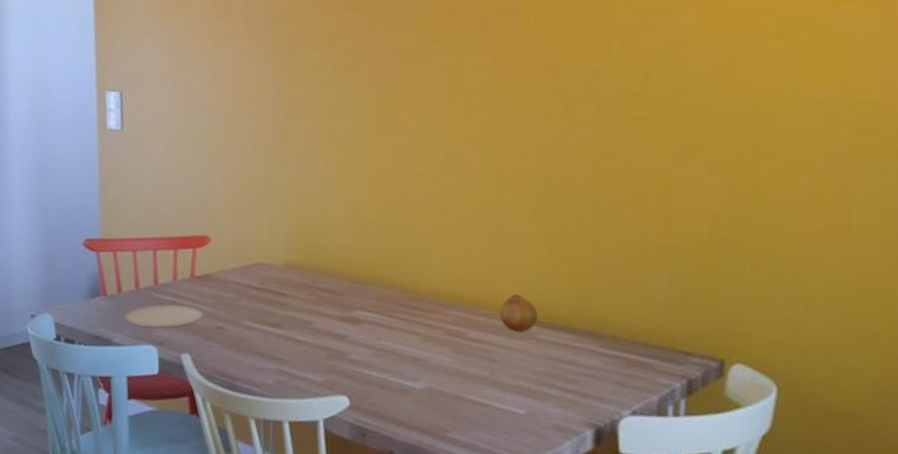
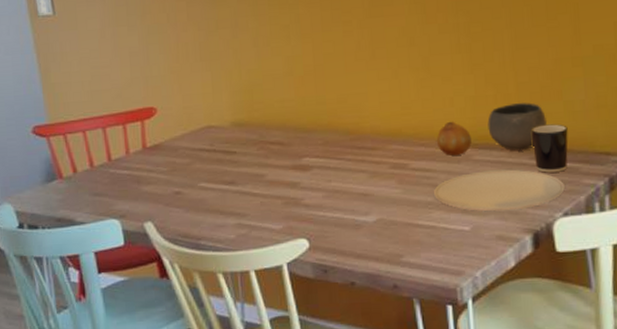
plate: present [124,304,203,329] -> none [83,177,160,203]
plate: none [489,352,636,400] -> present [433,169,565,212]
bowl: none [557,284,623,336] -> present [487,103,547,151]
mug: none [604,311,646,366] -> present [530,124,568,173]

